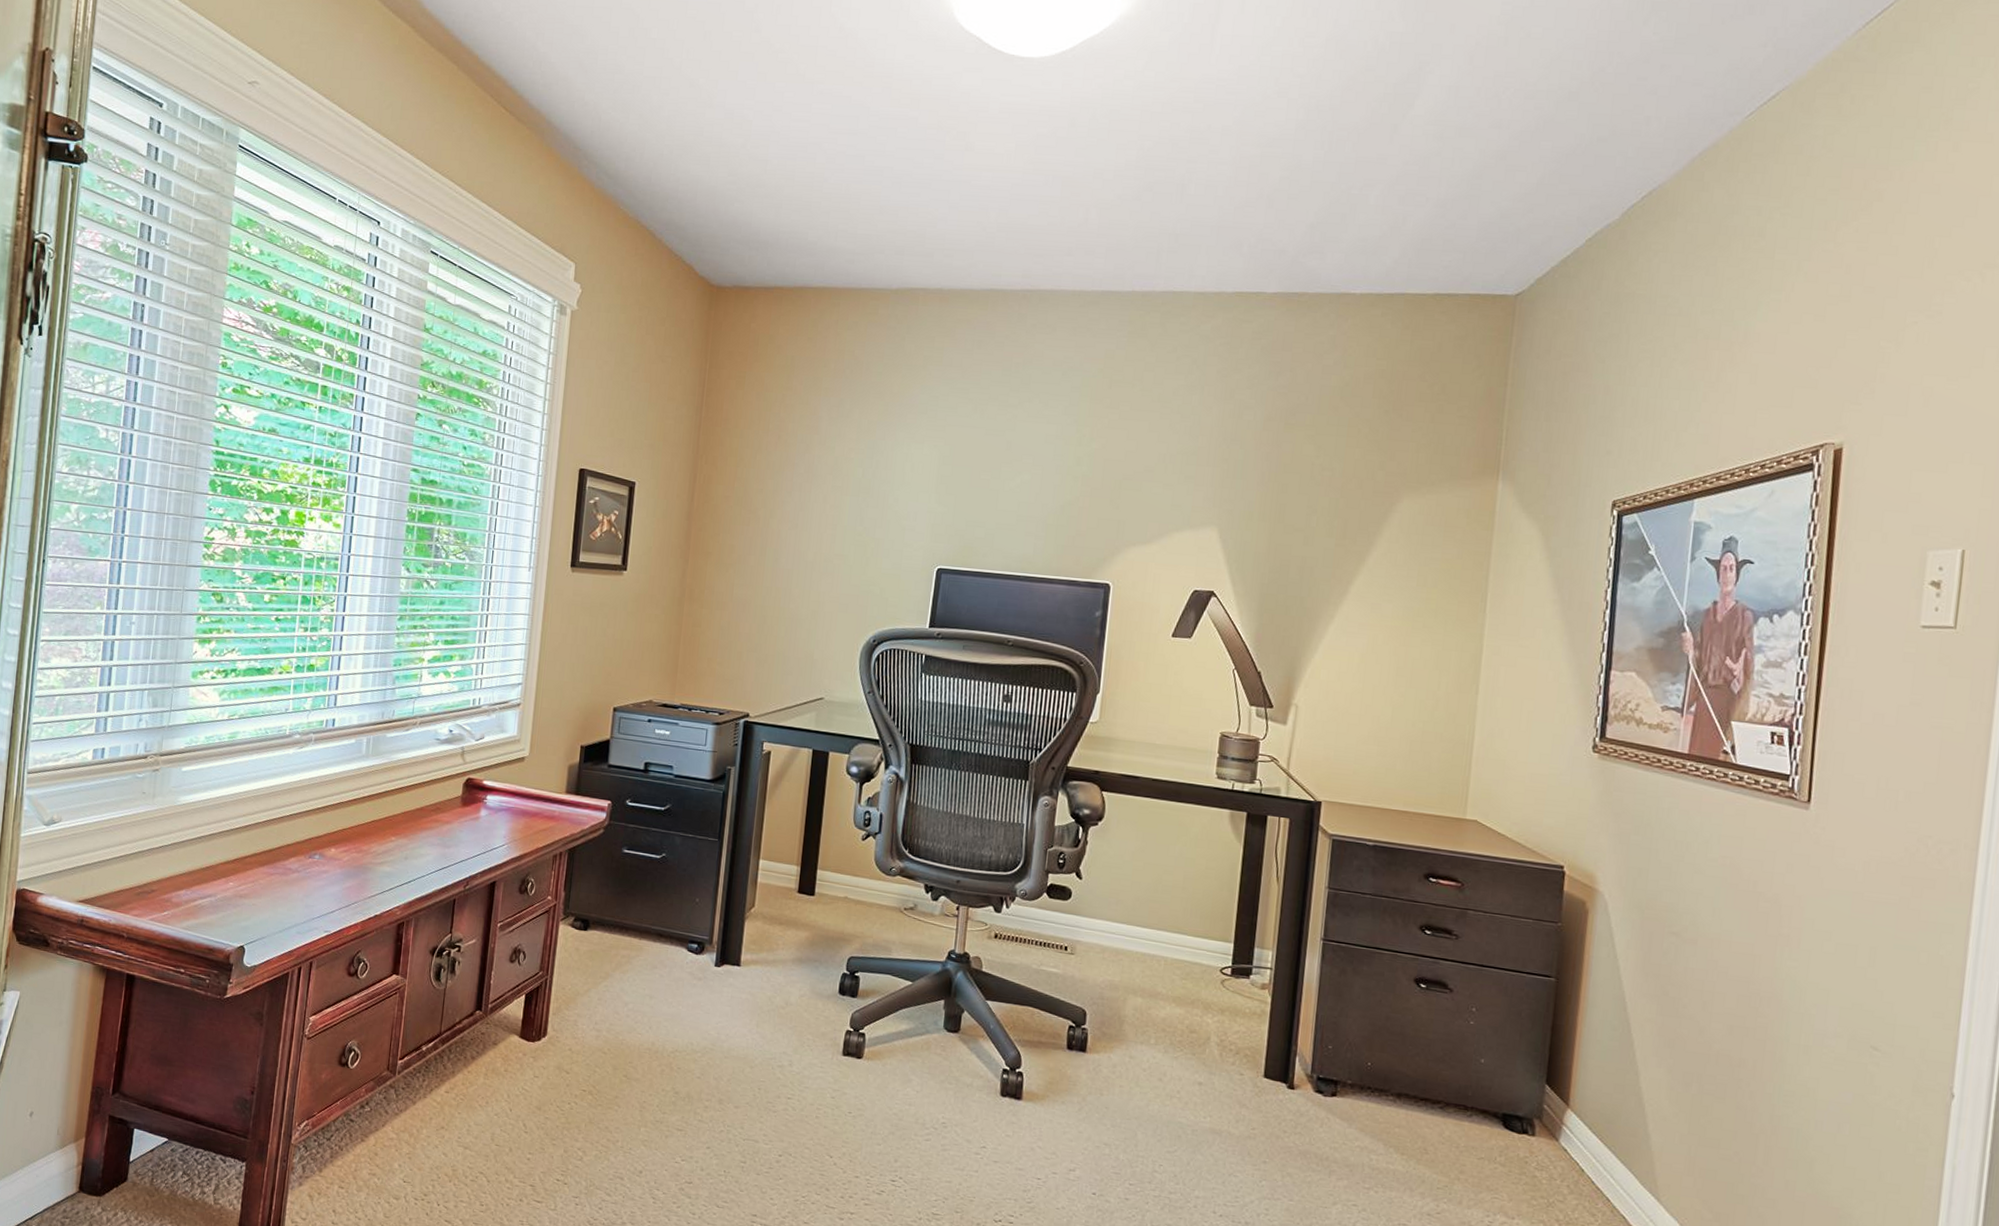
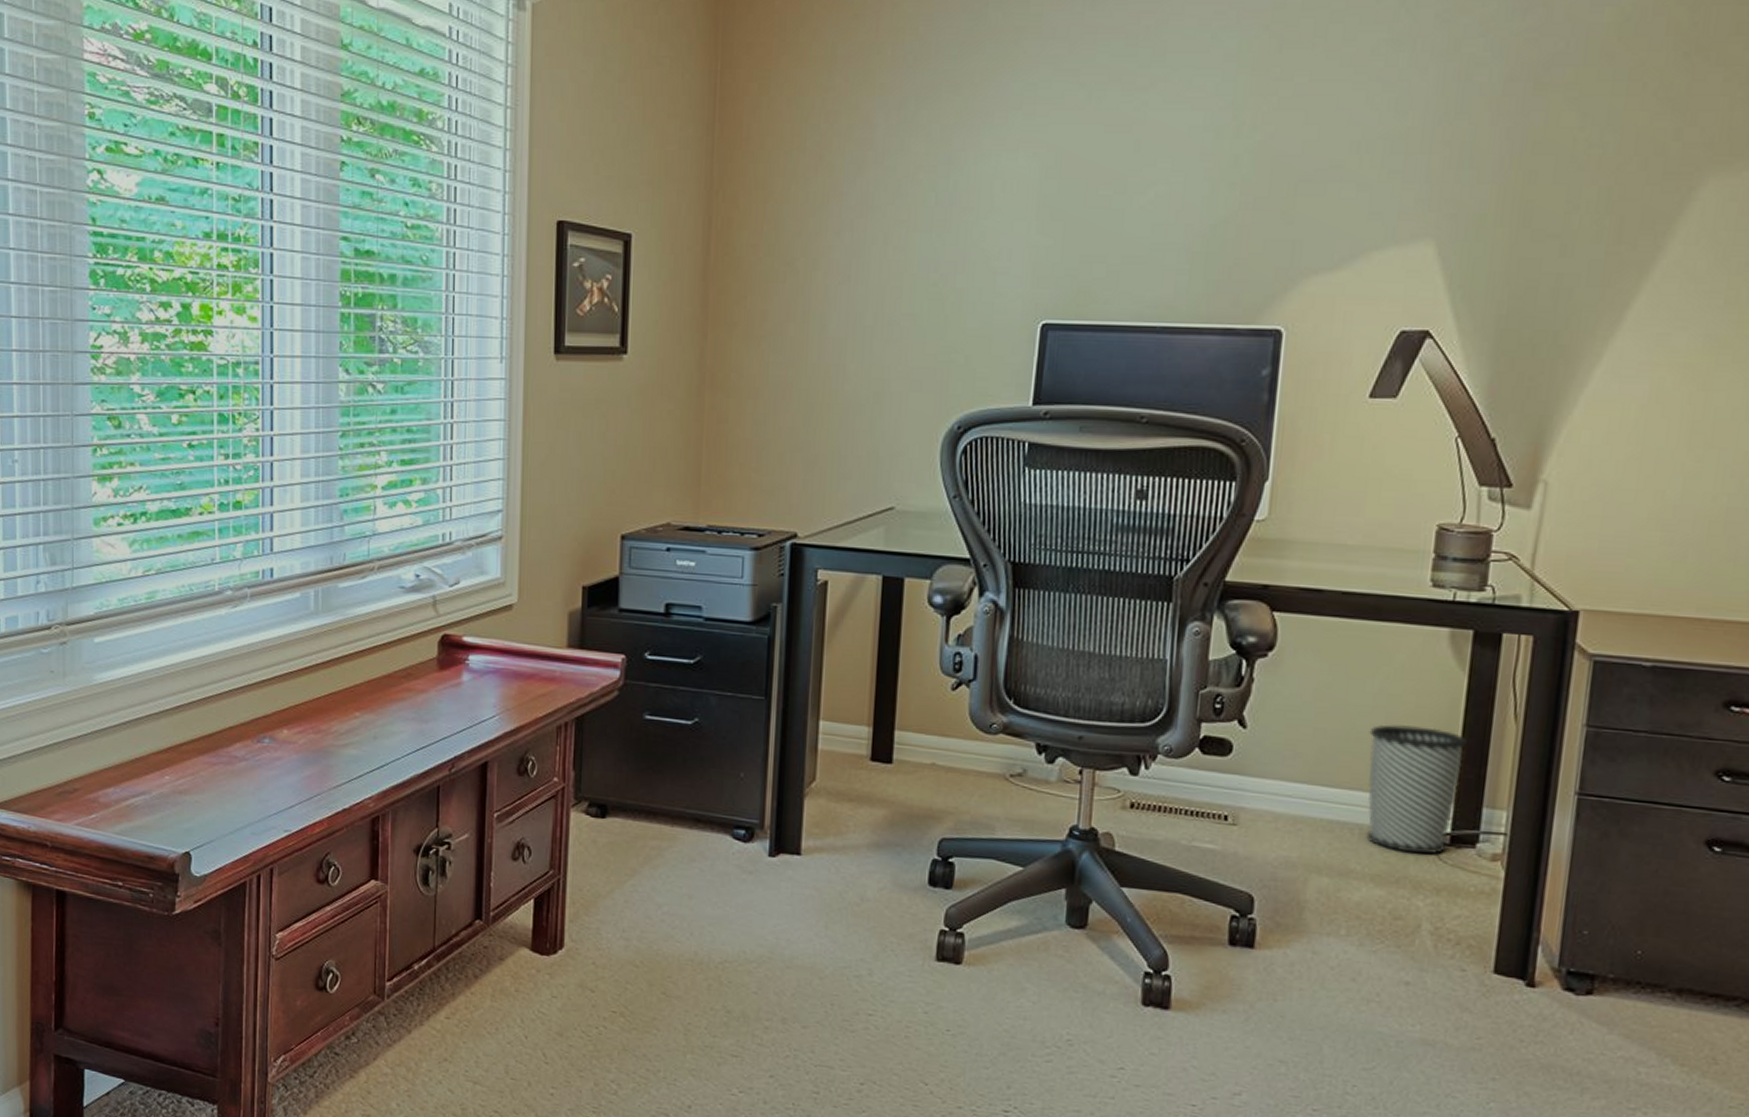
wastebasket: none [1170,881,1243,982] -> present [1366,724,1467,854]

